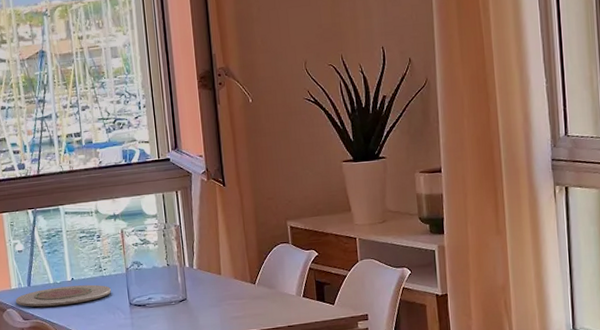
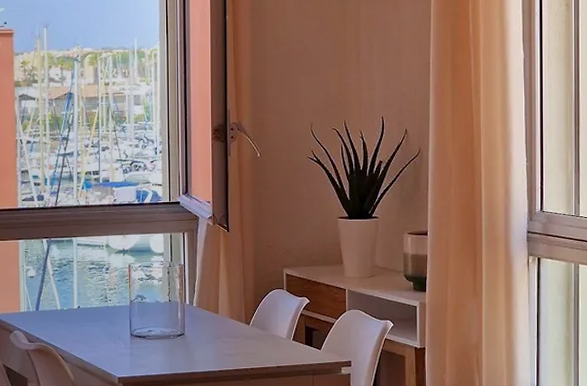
plate: present [16,284,112,307] -> none [23,314,115,331]

